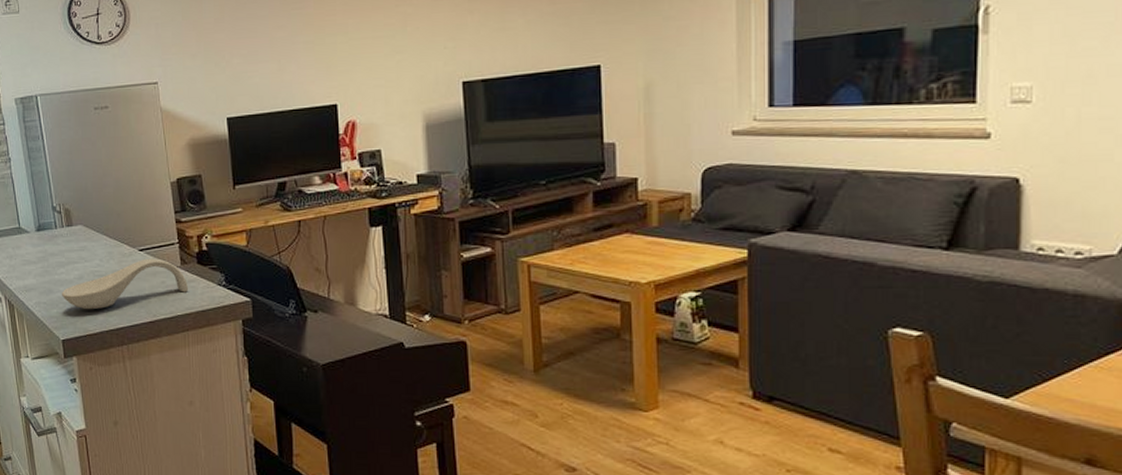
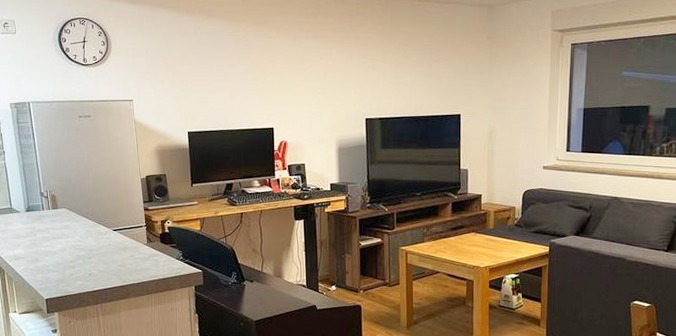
spoon rest: present [62,258,189,310] -> none [47,237,153,276]

